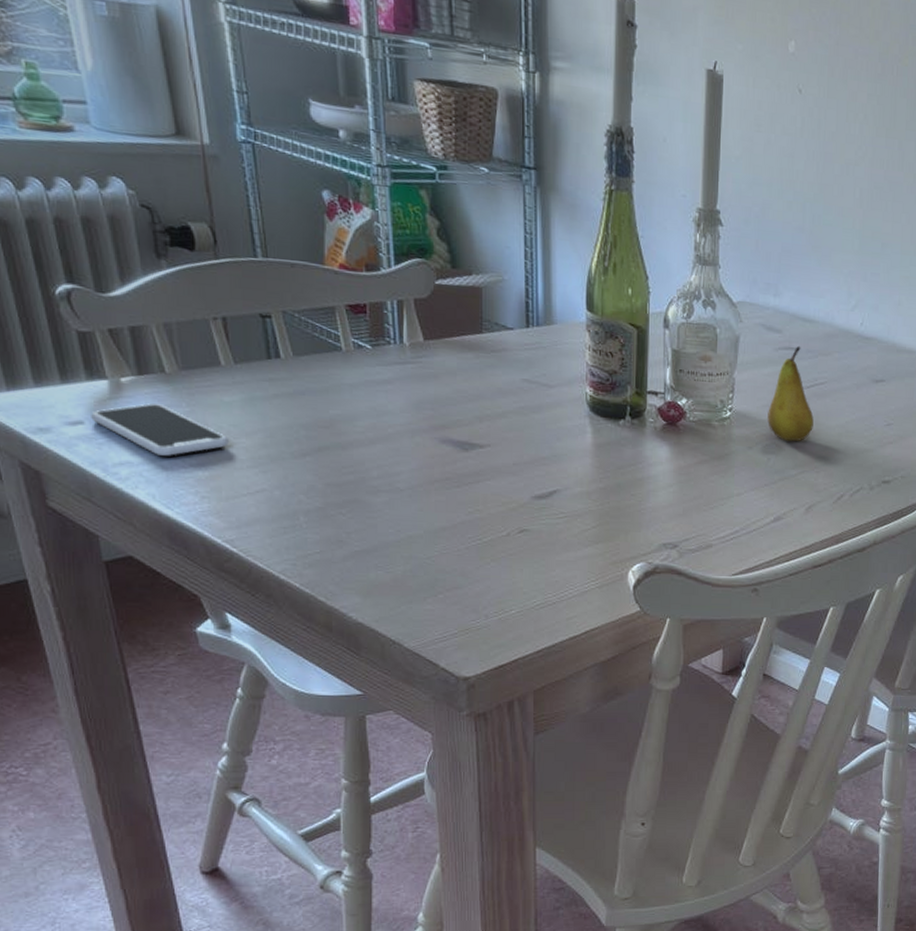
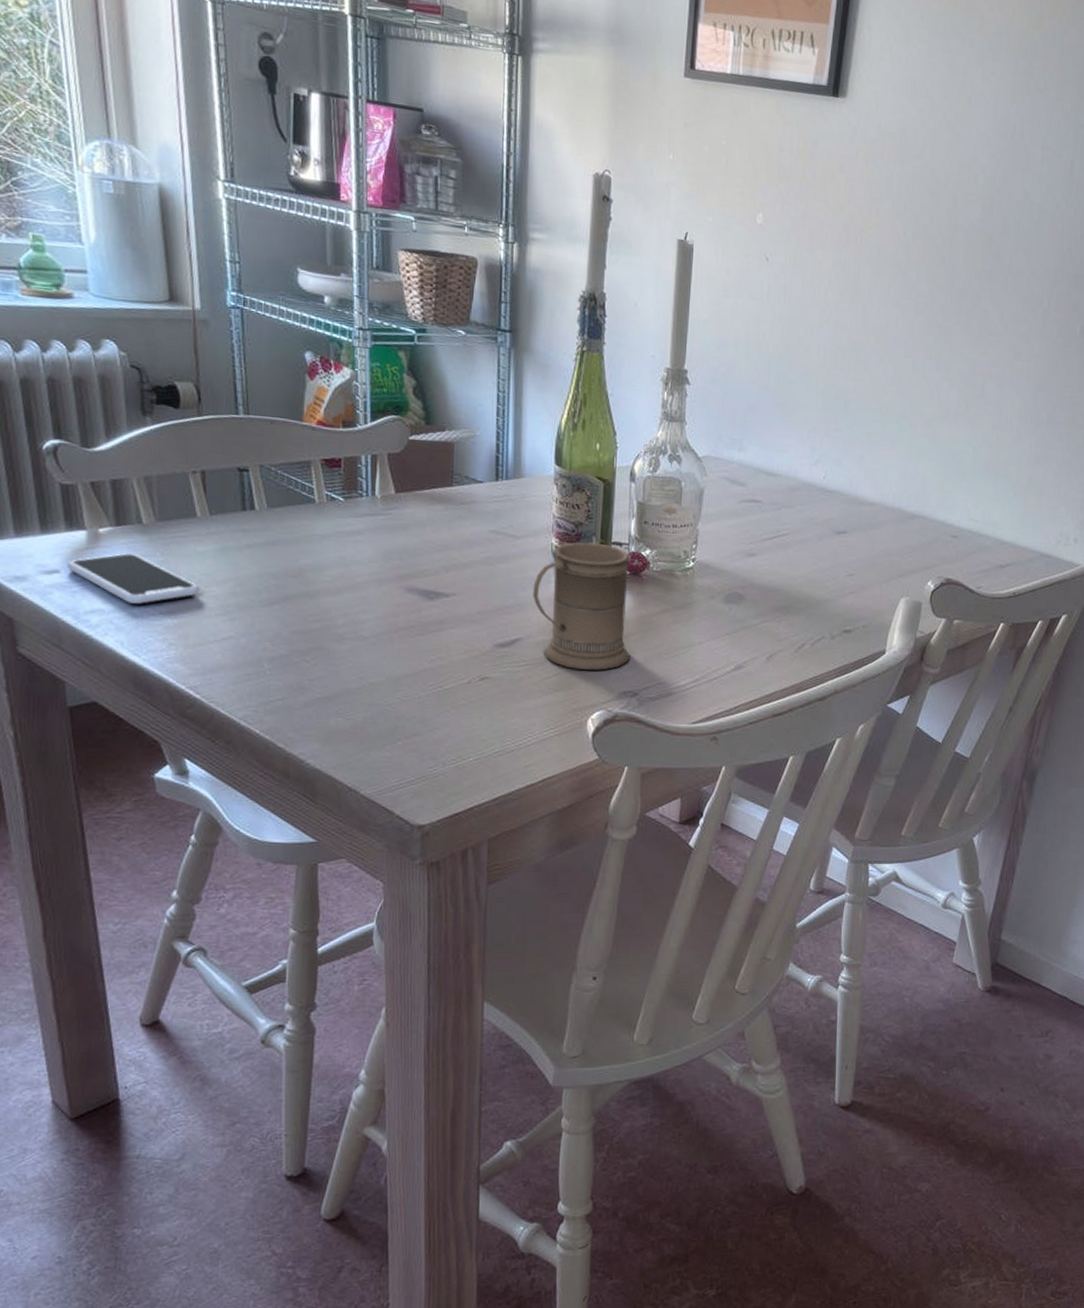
mug: none [569,391,670,523] -> present [533,542,631,671]
fruit: present [767,345,814,442] -> none [730,498,776,592]

